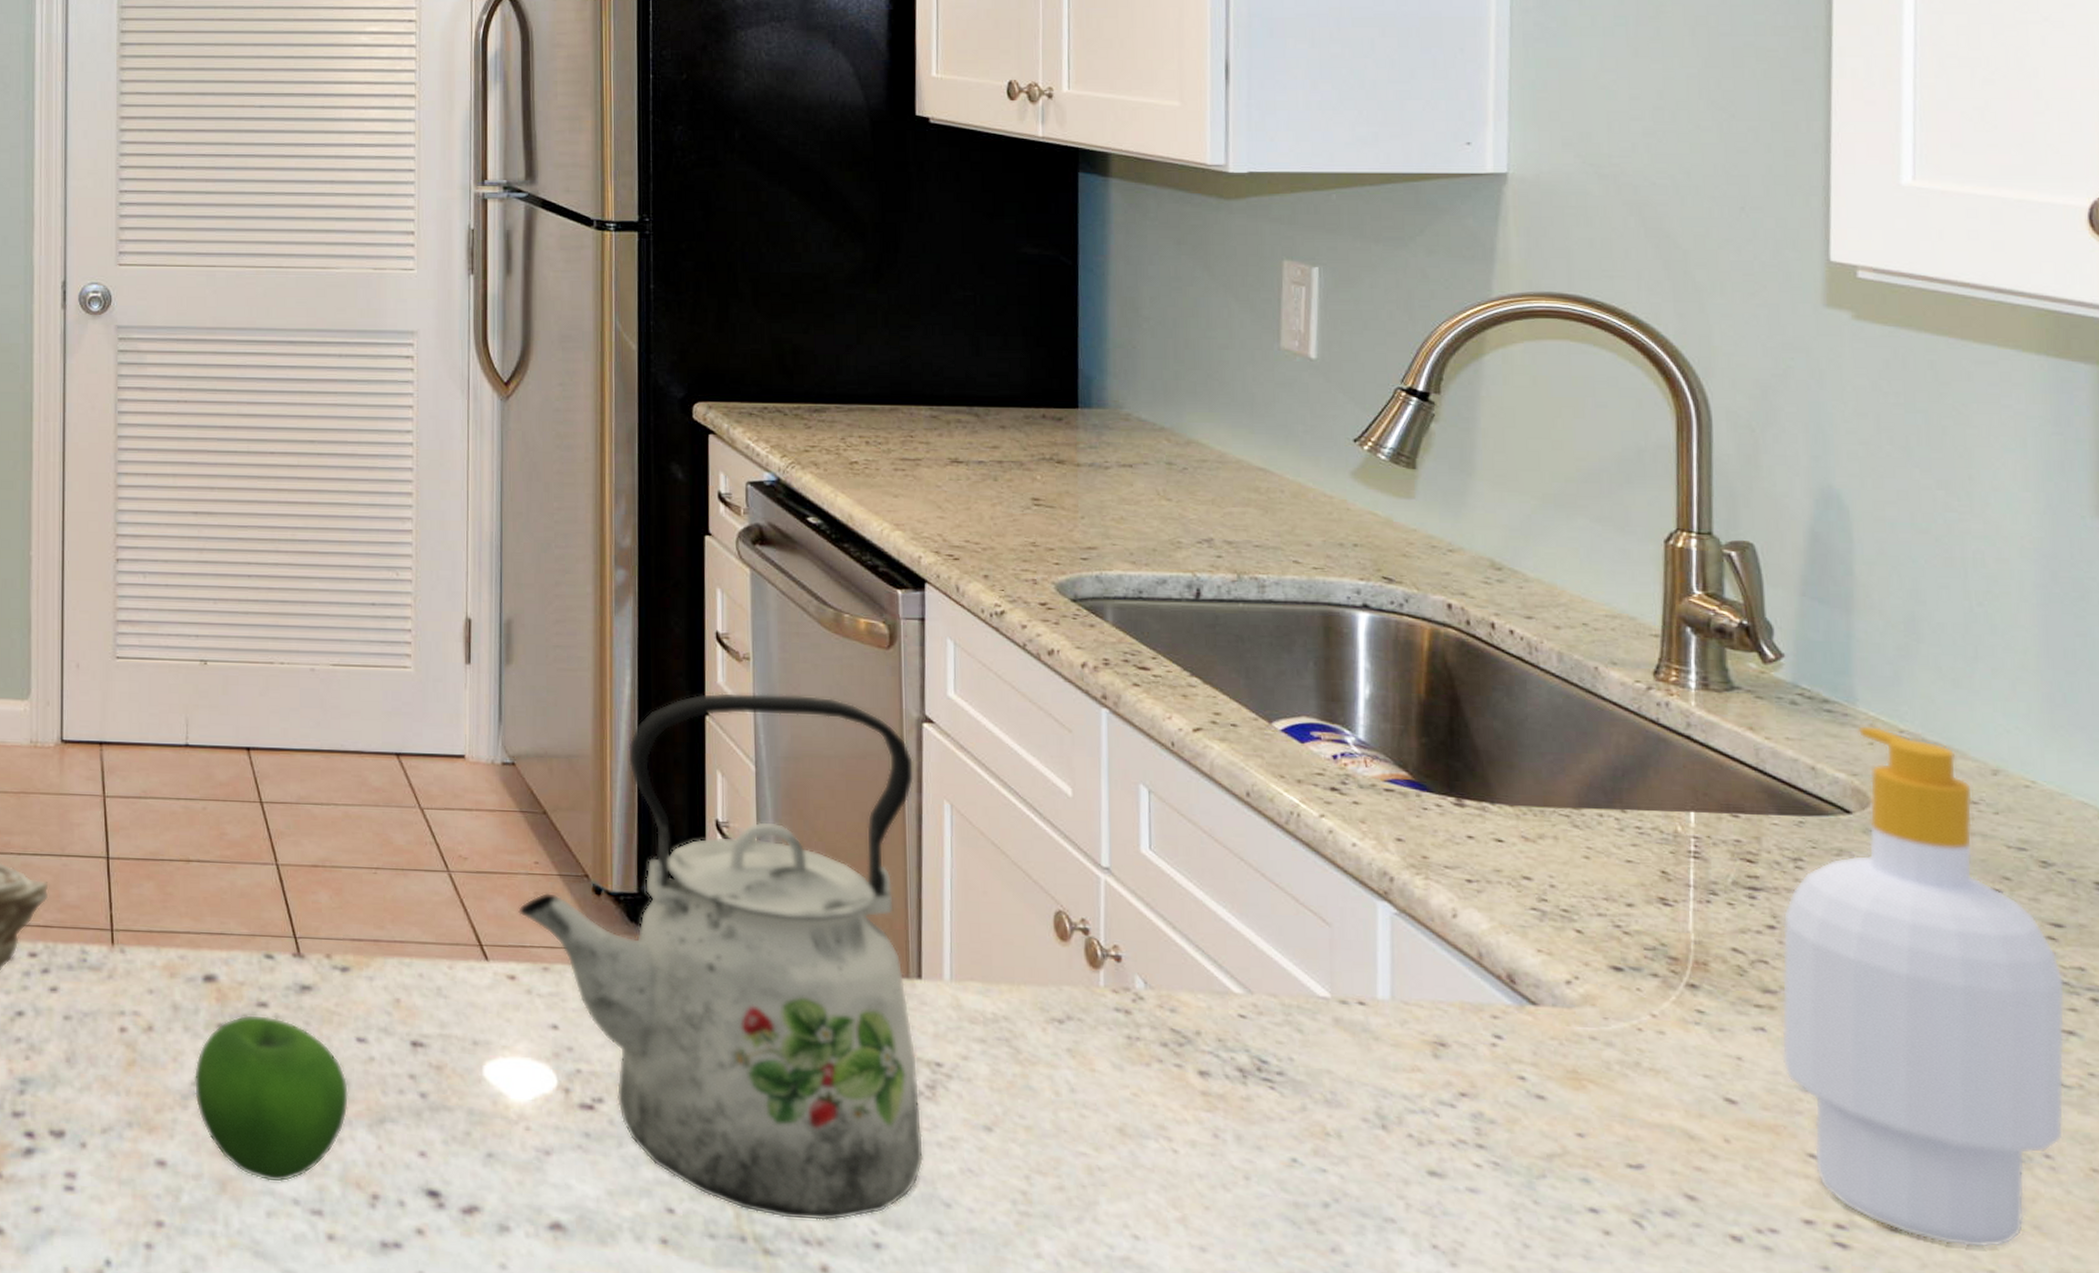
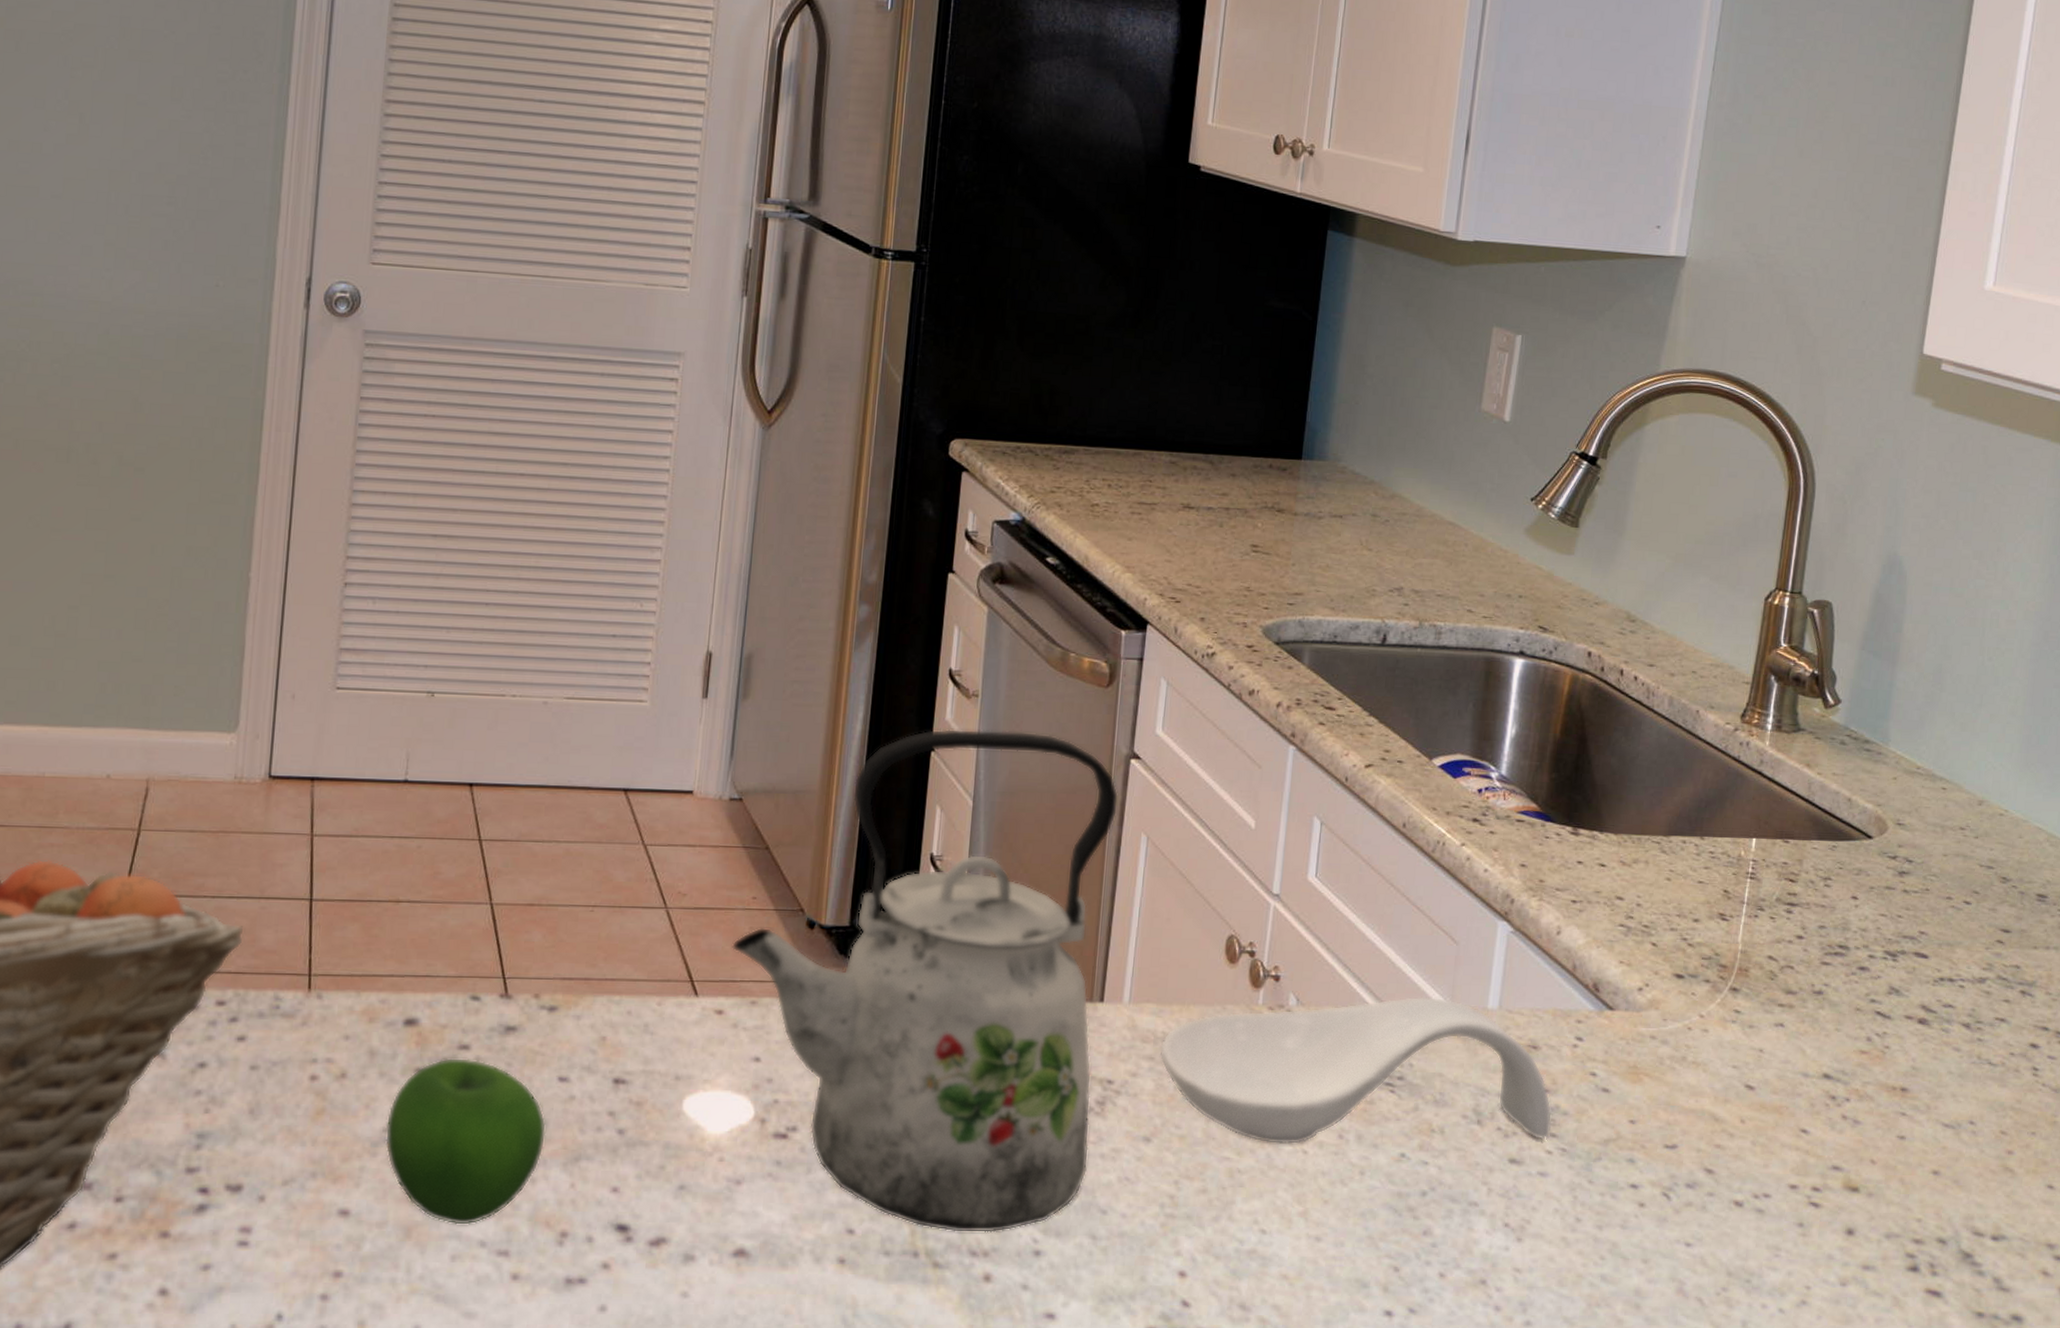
spoon rest: none [991,983,1477,1151] -> present [1159,996,1552,1145]
soap bottle: present [1781,725,2066,1249] -> none [1792,762,2005,1201]

